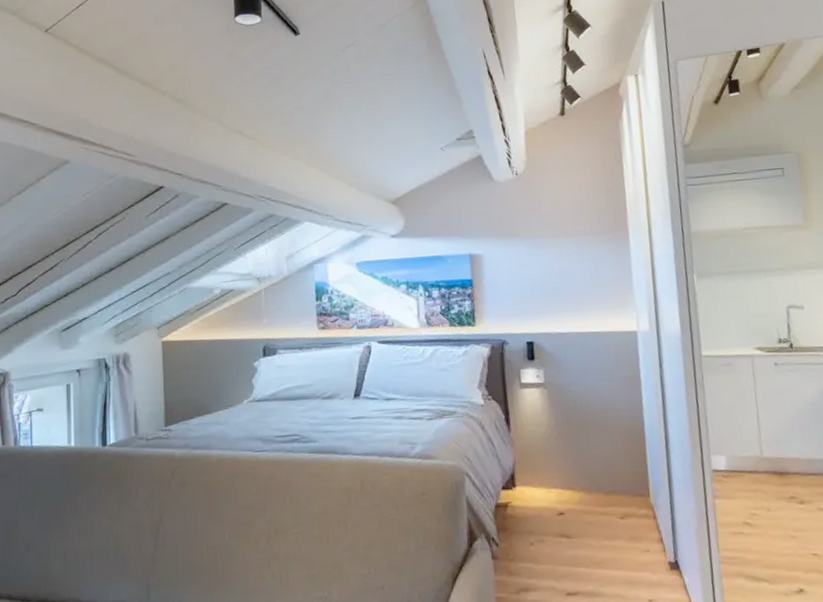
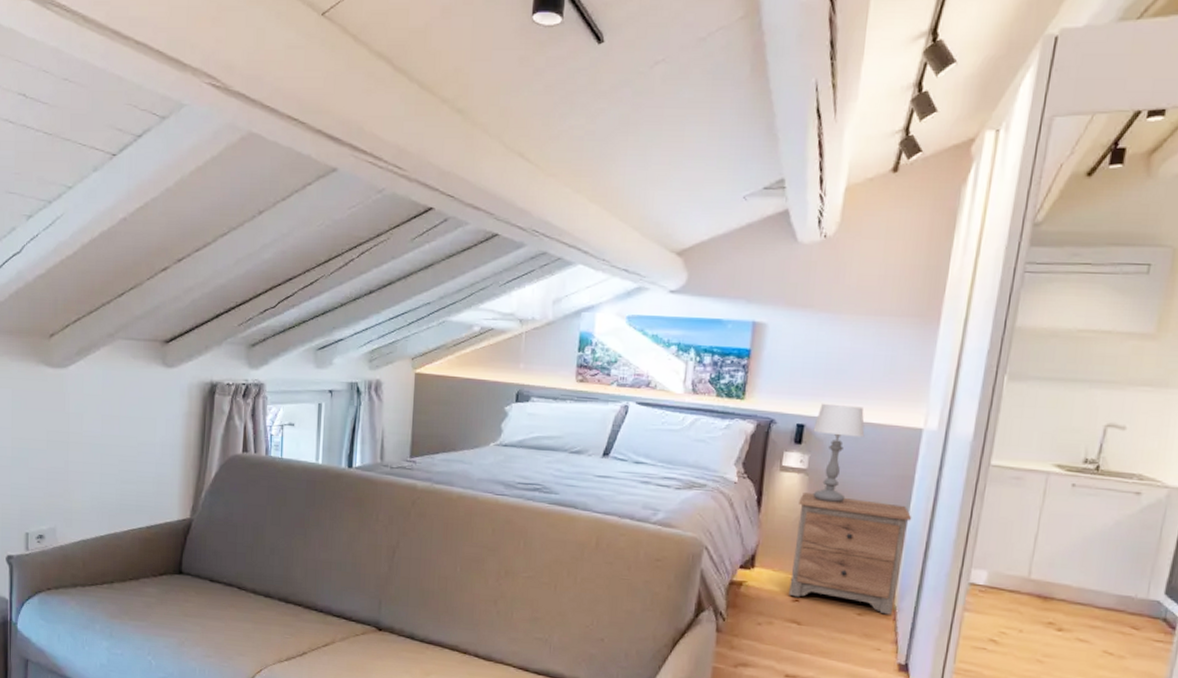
table lamp: none [542,318,589,412] -> present [813,403,865,503]
nightstand: none [543,404,652,514] -> present [789,493,912,615]

